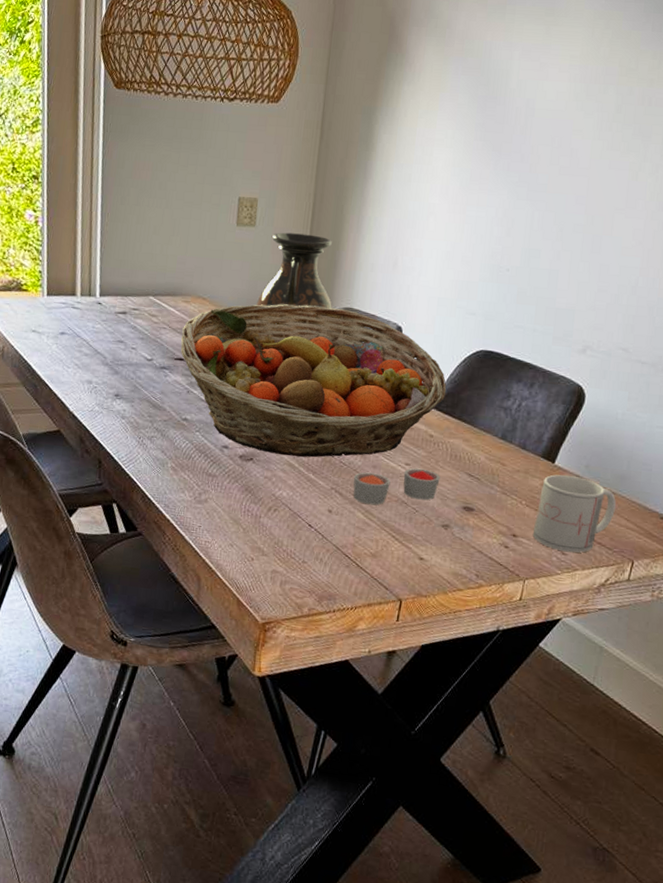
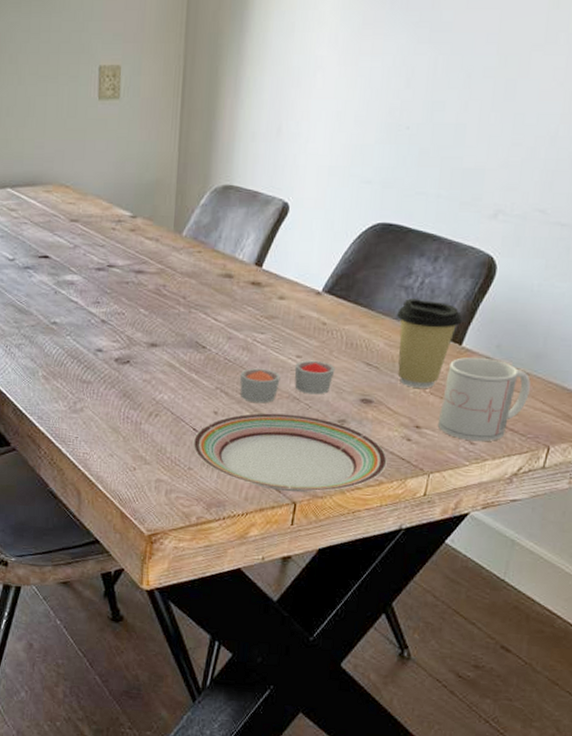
fruit basket: present [180,304,447,458] -> none [44,185,340,357]
vase: present [255,232,333,325] -> none [124,103,211,211]
plate: none [307,514,487,591] -> present [193,413,387,492]
coffee cup: none [496,418,555,501] -> present [396,298,463,388]

